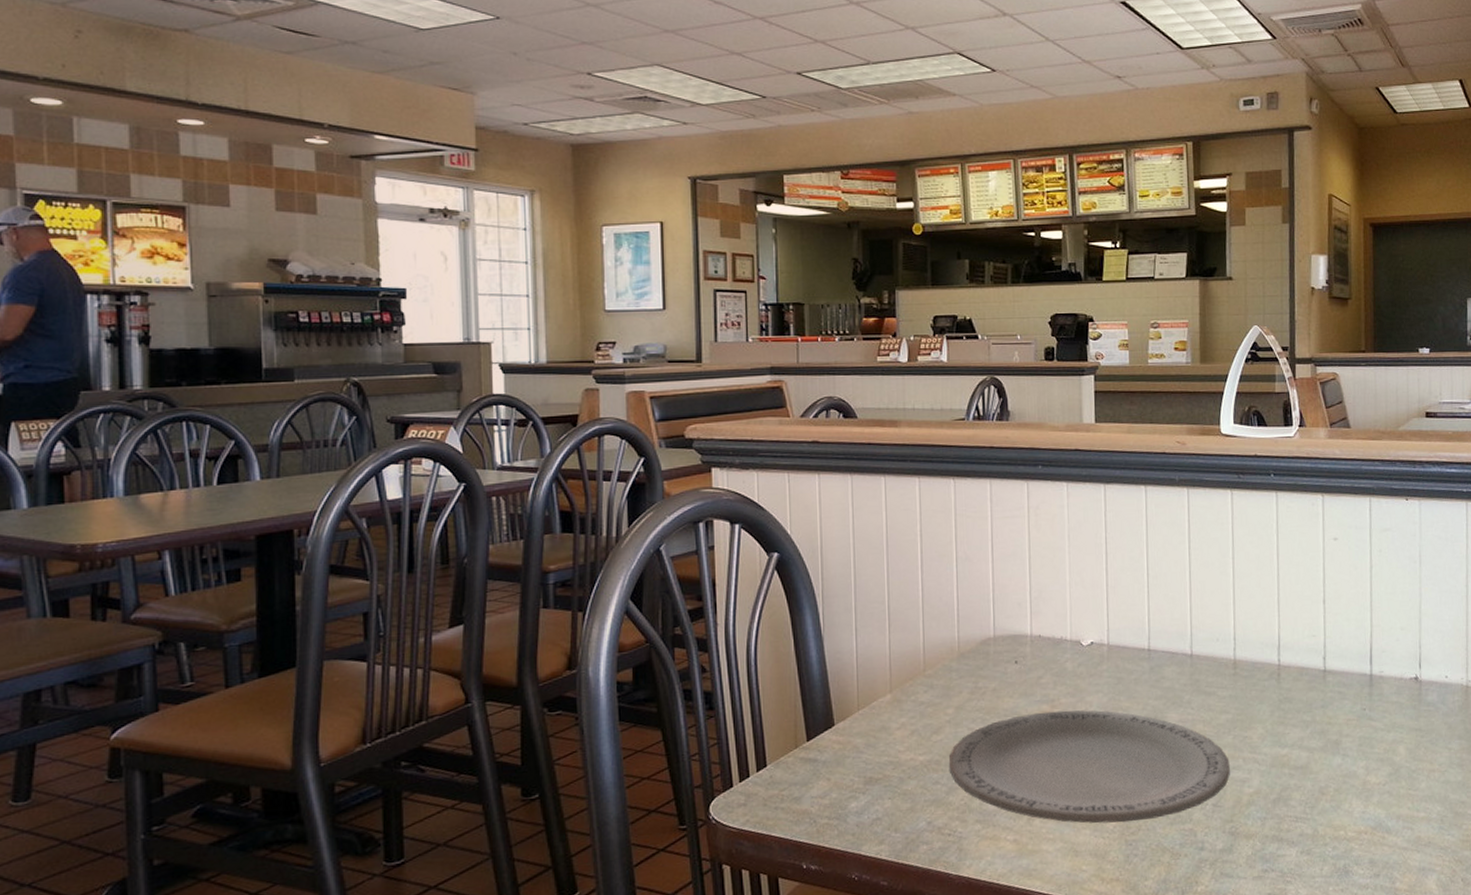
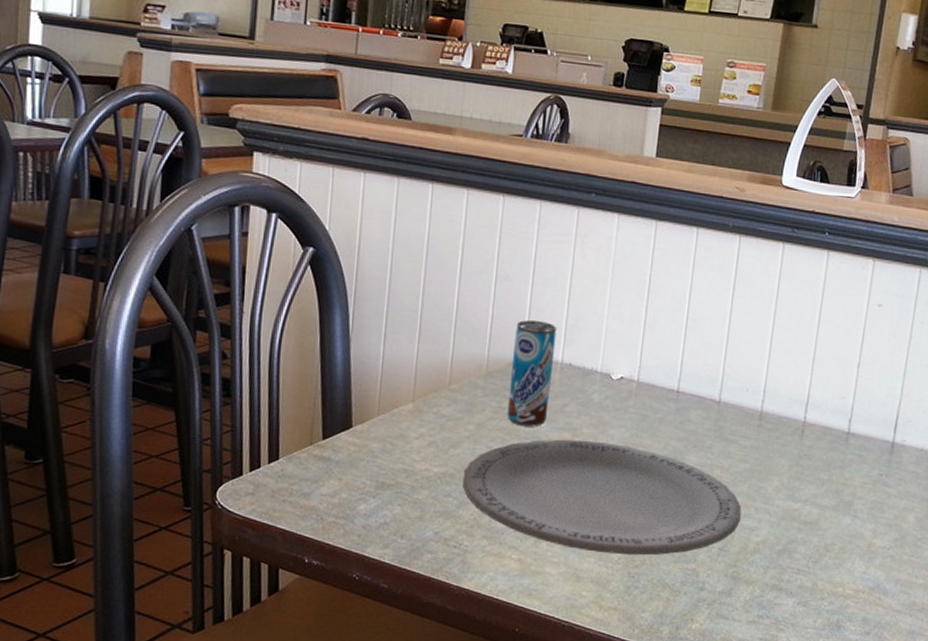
beverage can: none [982,596,1024,704] -> present [507,319,557,427]

